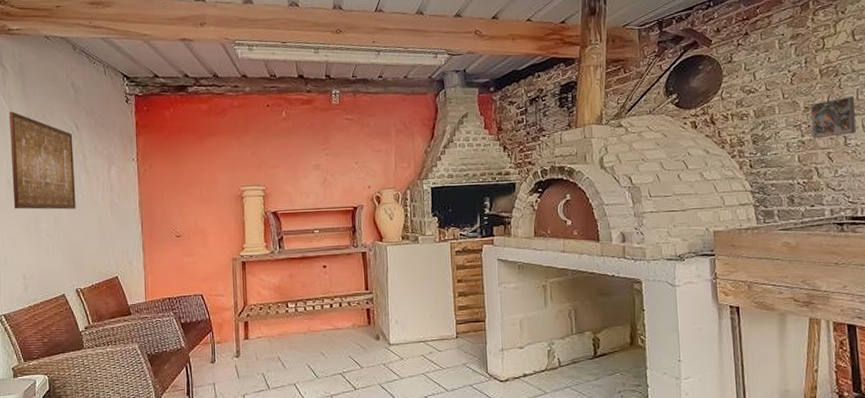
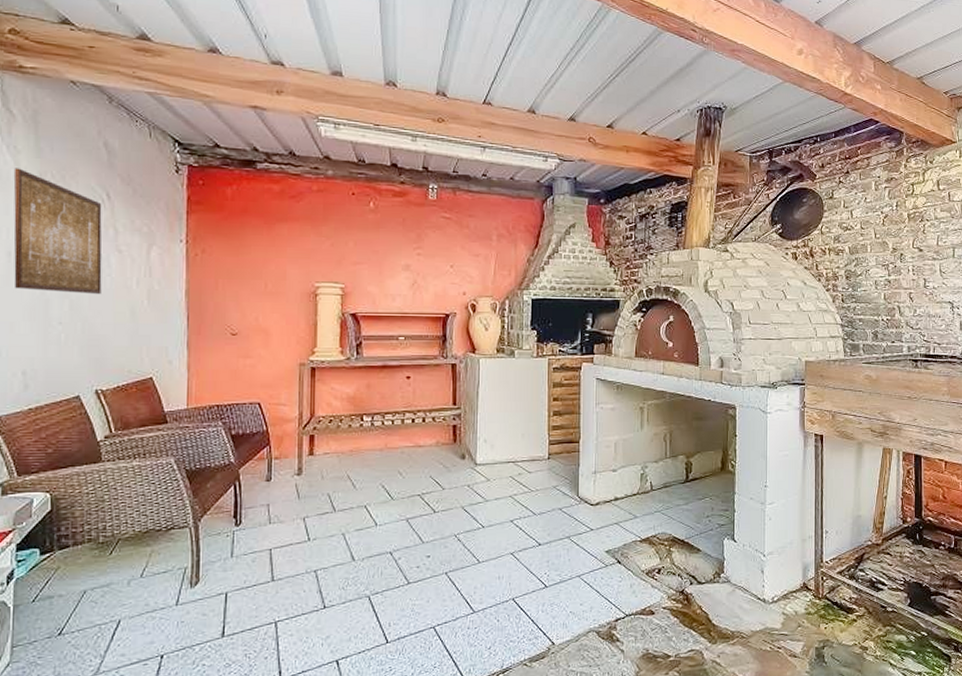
decorative tile: present [810,95,856,139] -> none [897,241,935,279]

